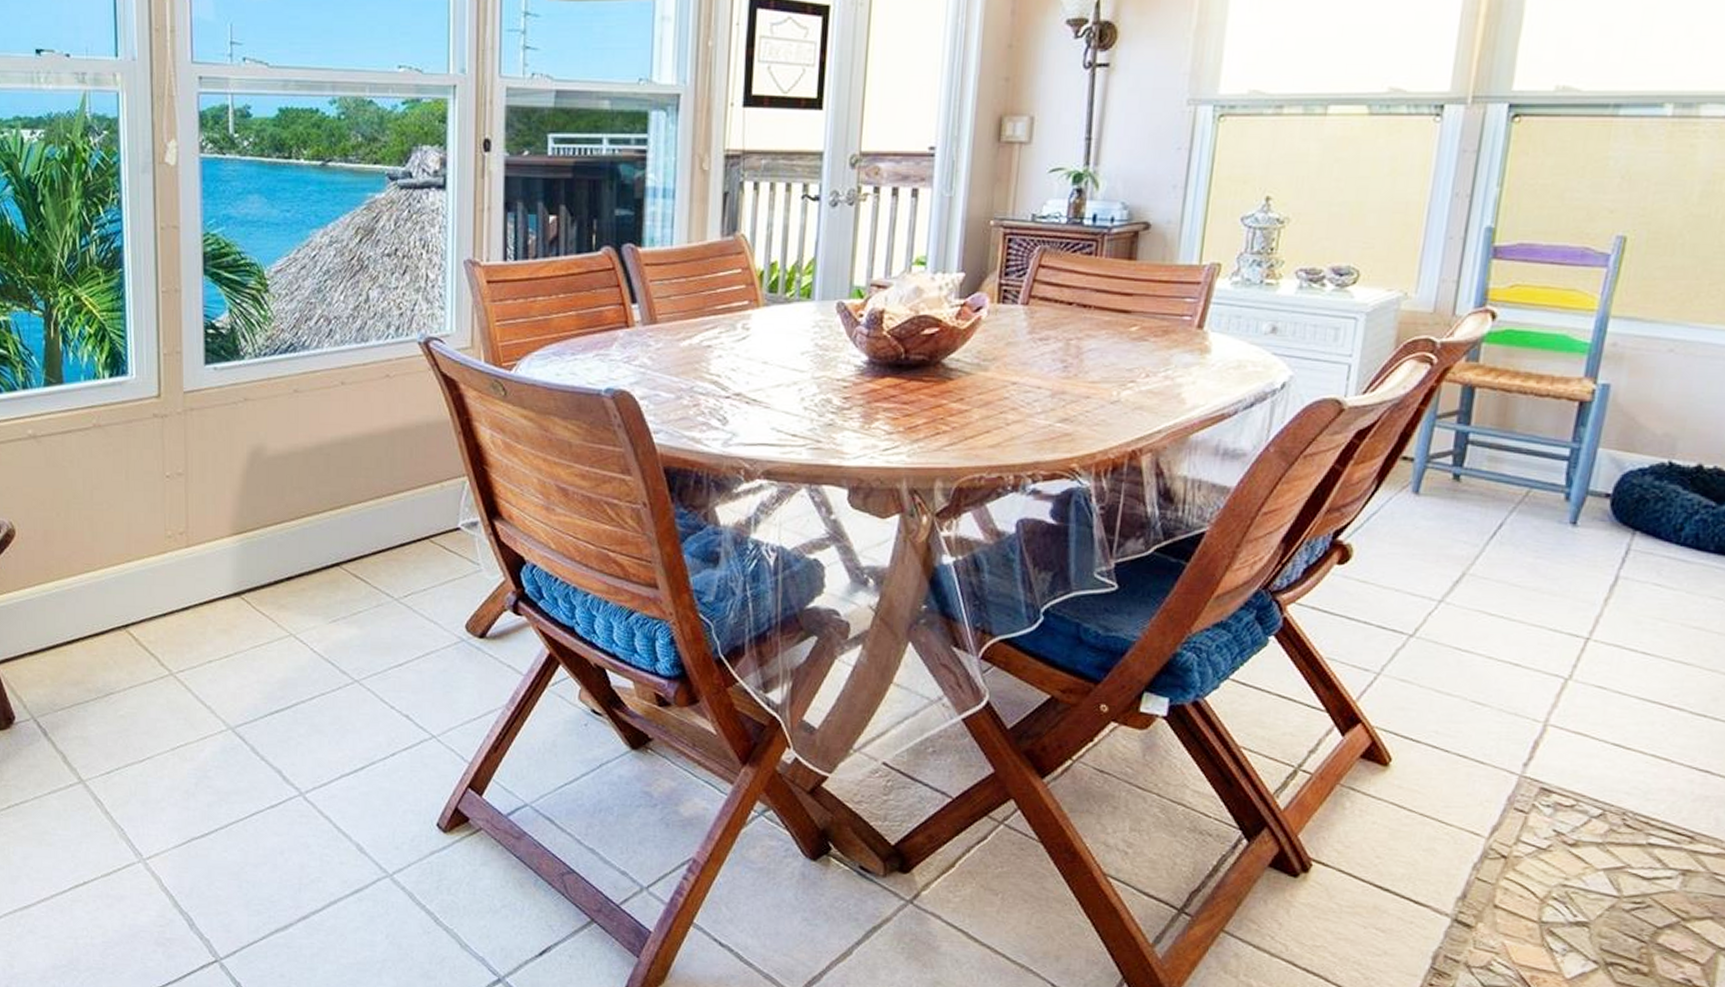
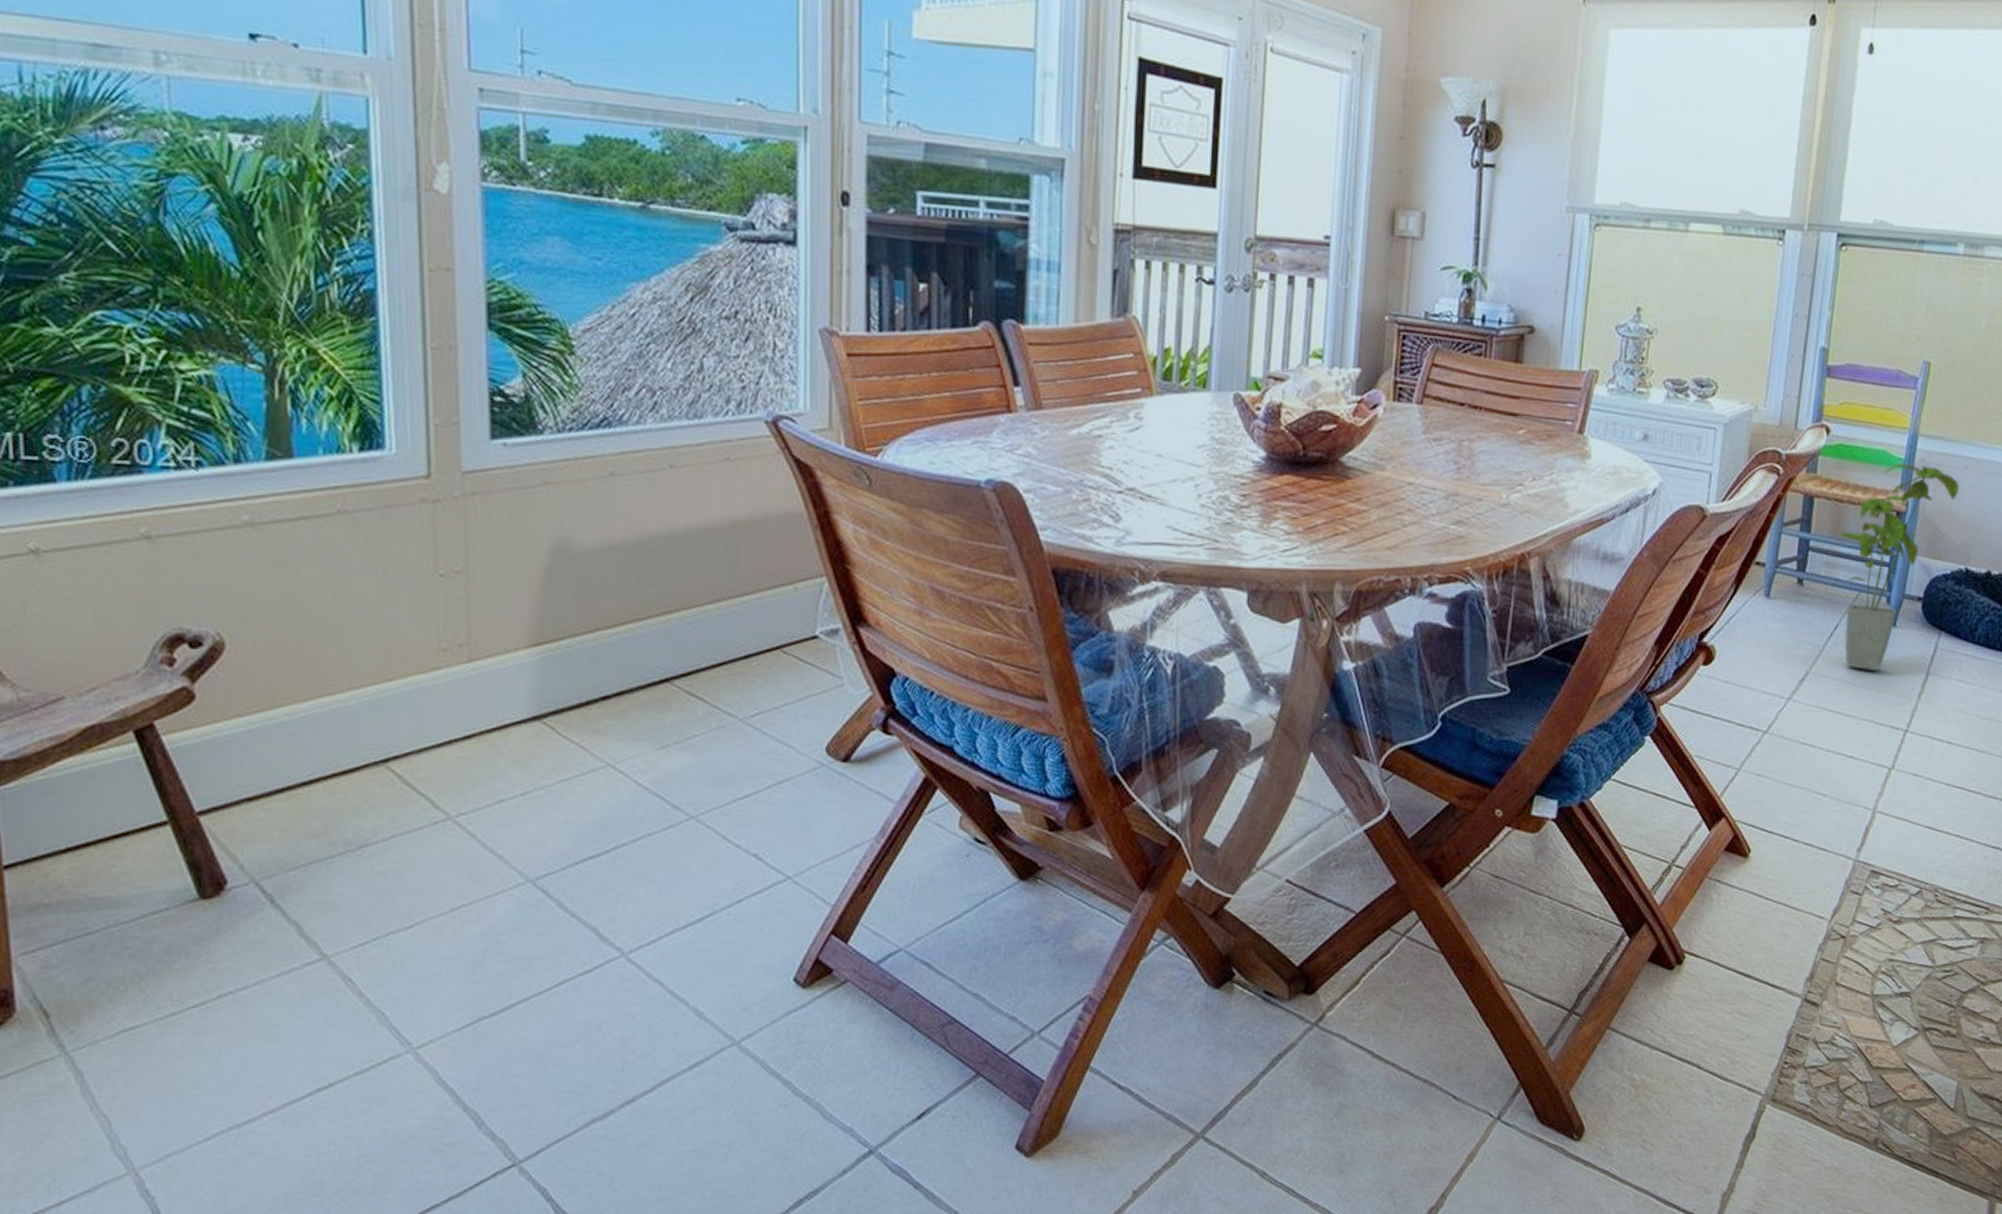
house plant: none [1506,348,1662,573] -> present [1839,463,1959,670]

